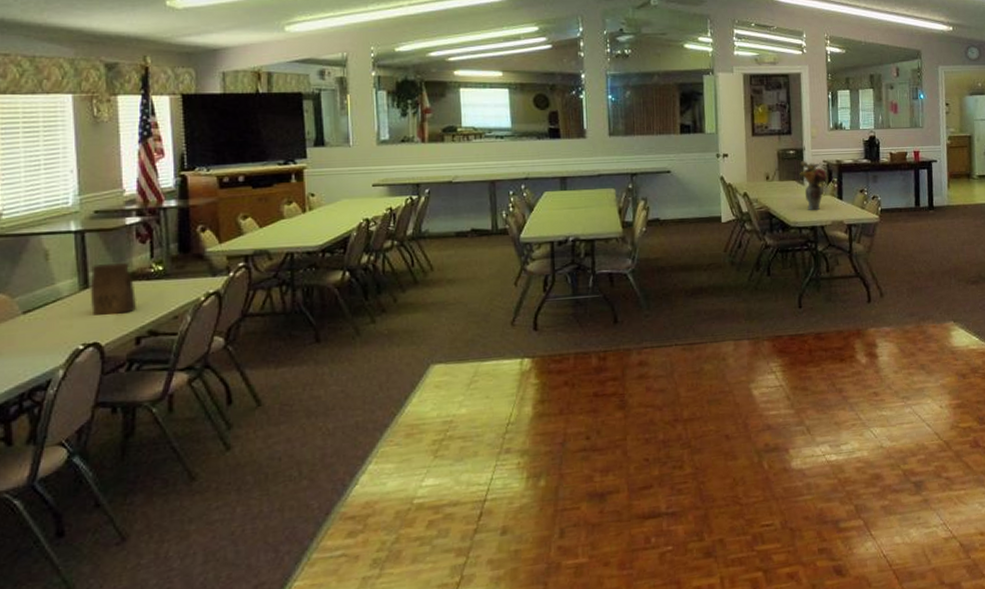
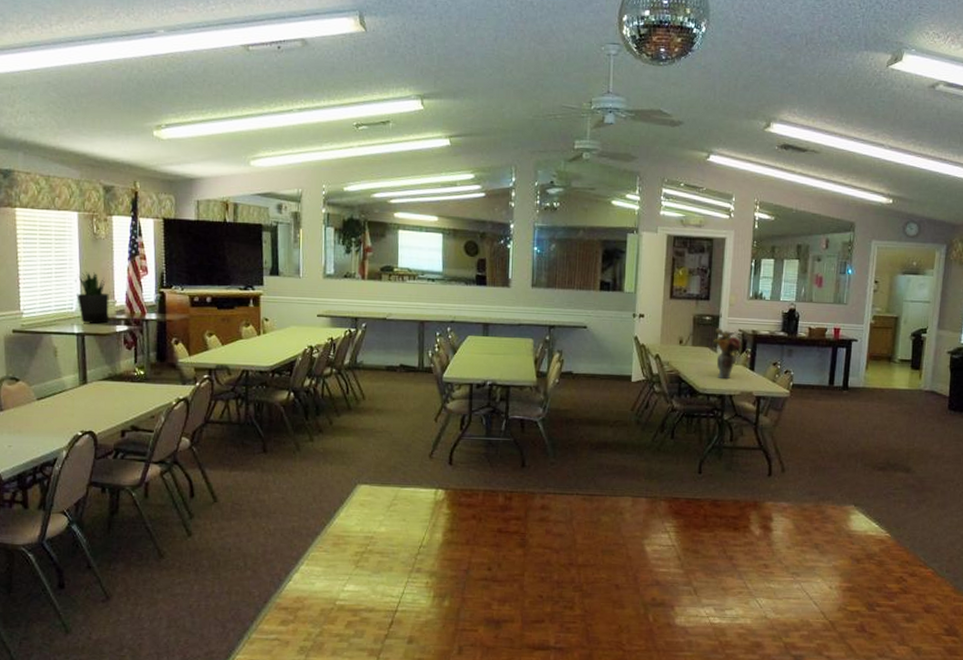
planter: none [73,160,116,218] -> present [76,272,109,324]
paper bag: present [90,263,137,315] -> none [87,363,123,410]

